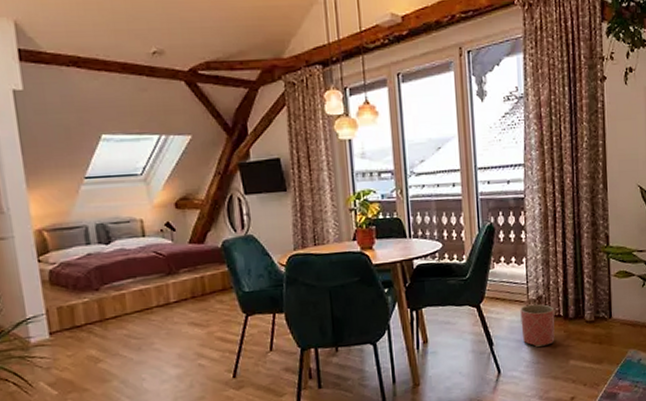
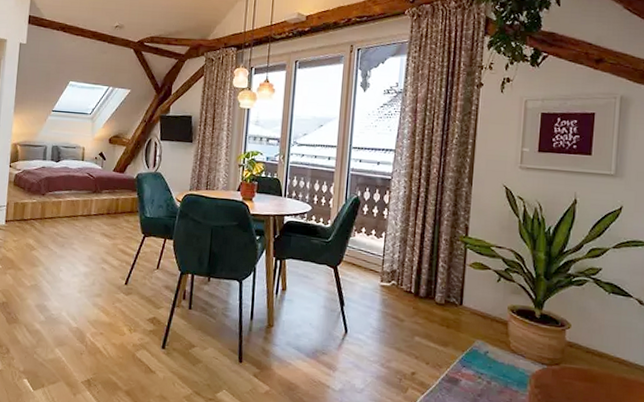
planter: present [520,303,555,347] -> none [372,275,407,317]

